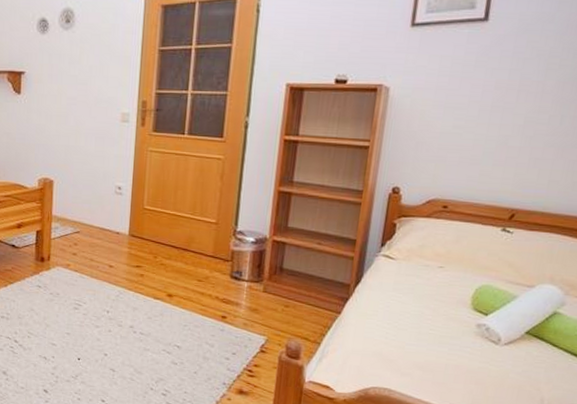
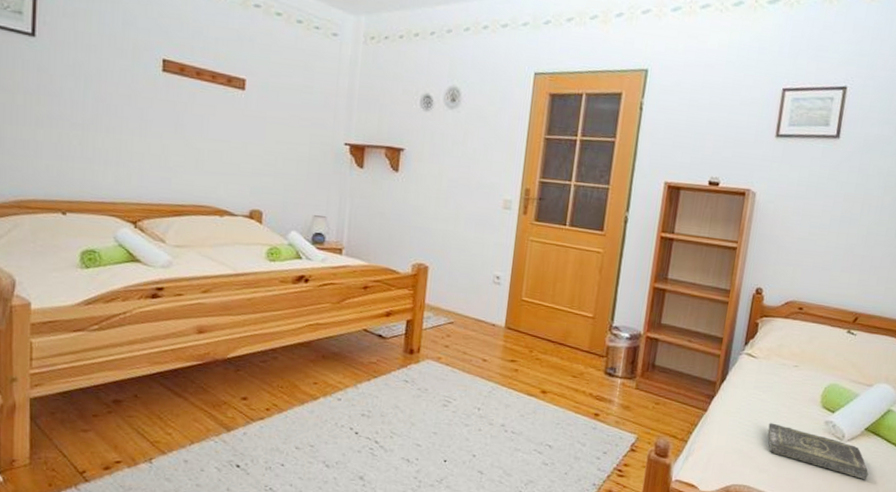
book: none [409,325,531,386] -> present [767,423,869,480]

